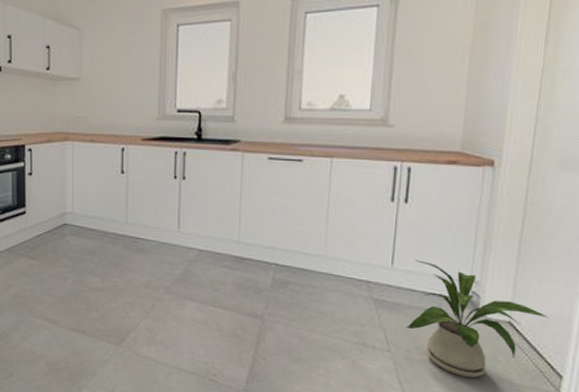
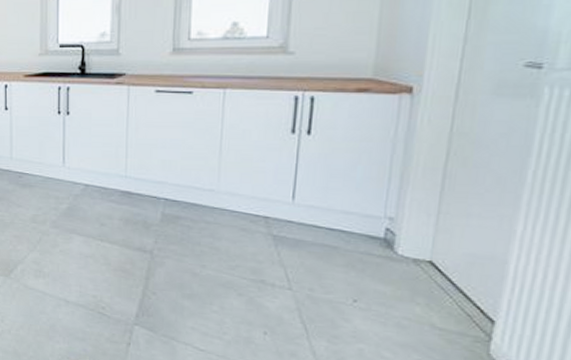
house plant: present [405,260,549,378] -> none [308,195,478,320]

